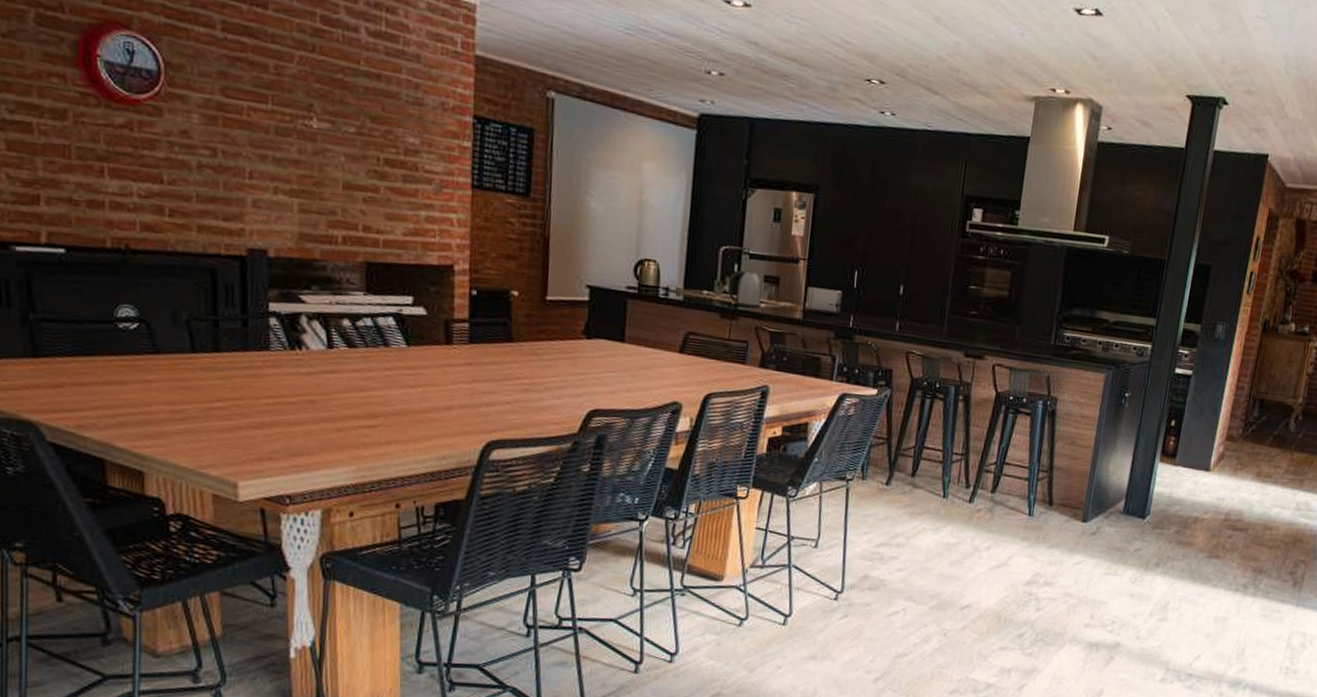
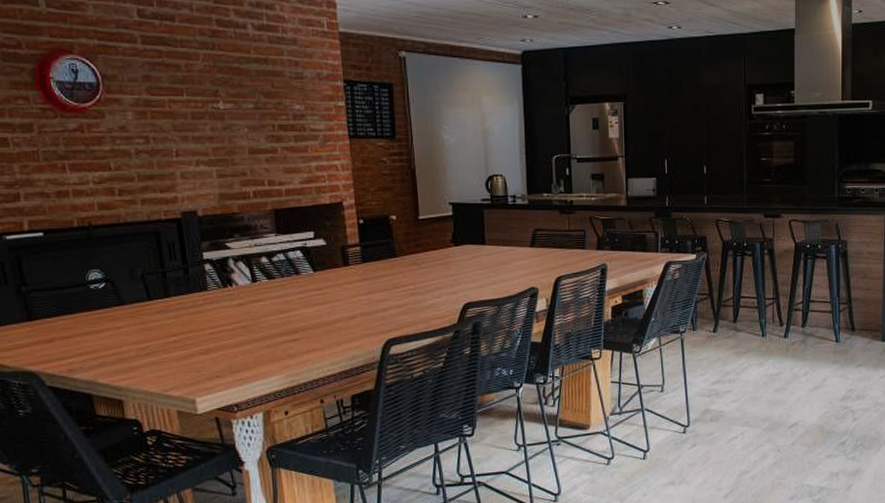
kettle: present [728,270,763,309] -> none [563,172,591,203]

